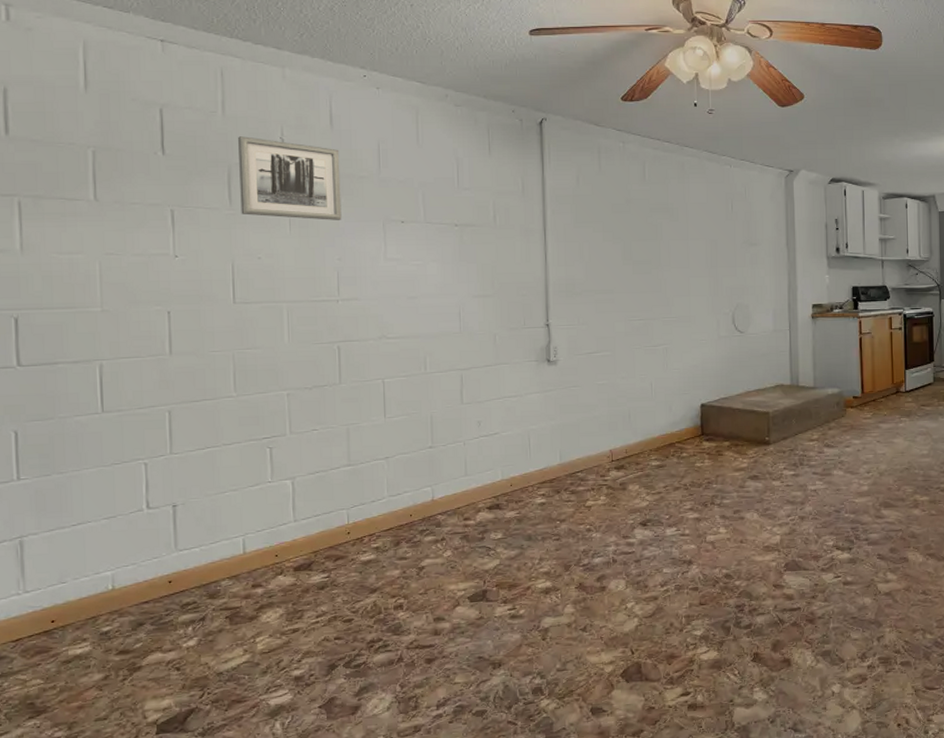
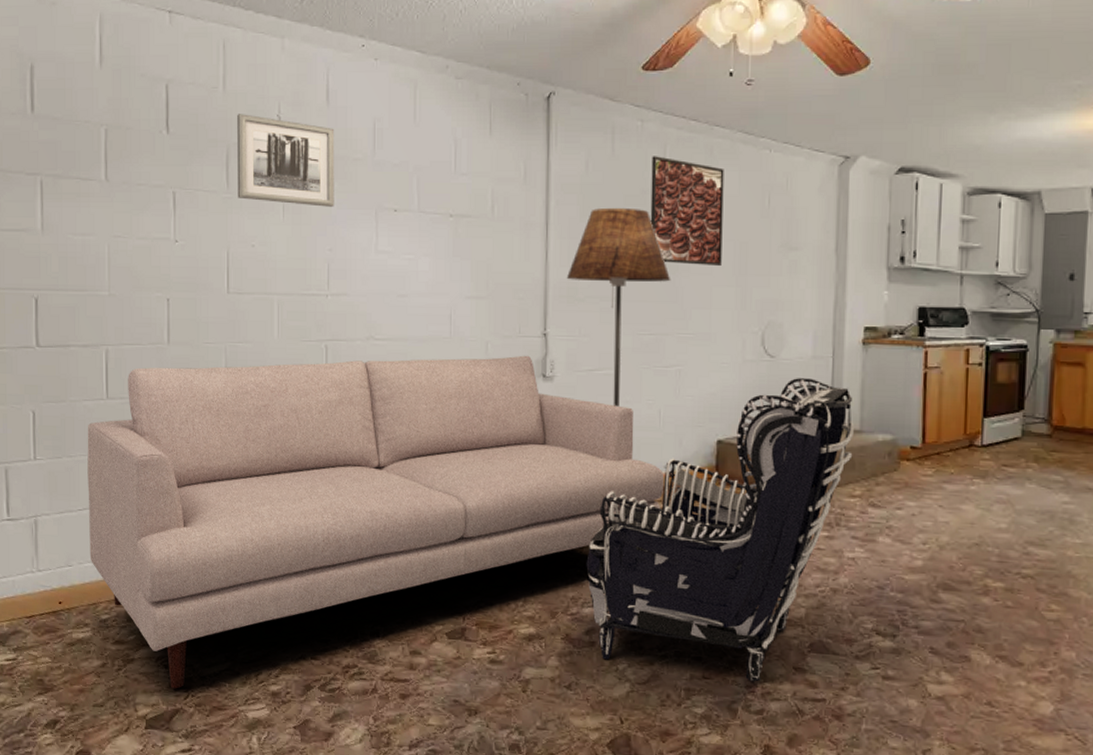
sofa: none [80,344,659,690] -> present [87,355,665,689]
floor lamp: none [564,214,655,383] -> present [566,207,671,407]
armchair: none [594,348,810,603] -> present [586,378,854,683]
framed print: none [633,171,696,261] -> present [650,156,724,266]

